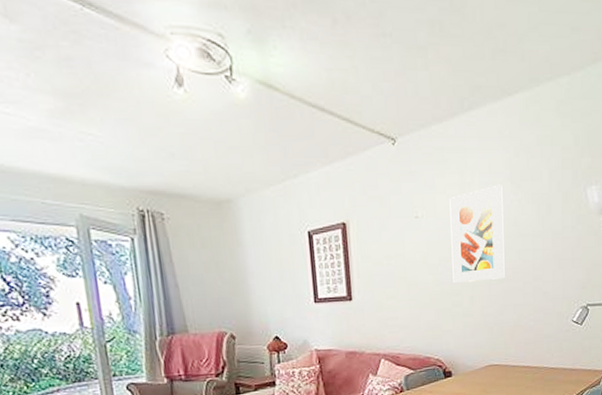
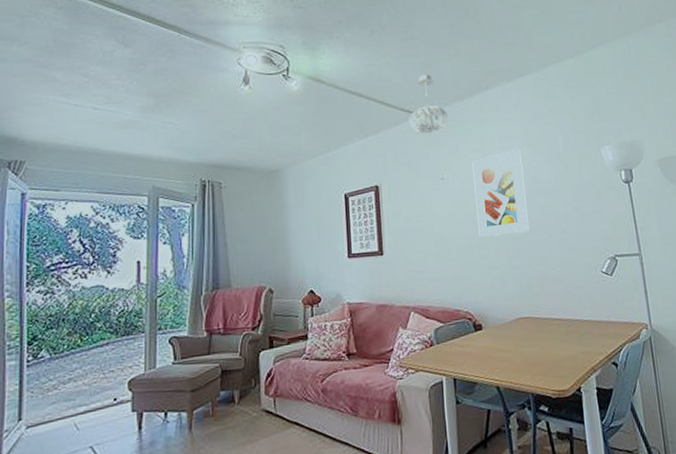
pendant light: none [380,86,426,163] -> present [409,75,449,134]

